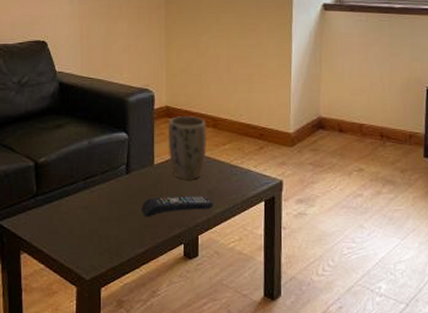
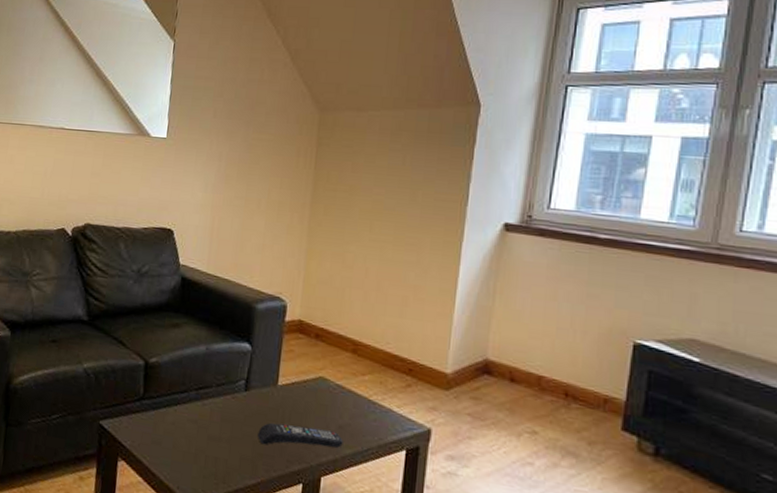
plant pot: present [168,115,208,181] -> none [296,333,345,411]

